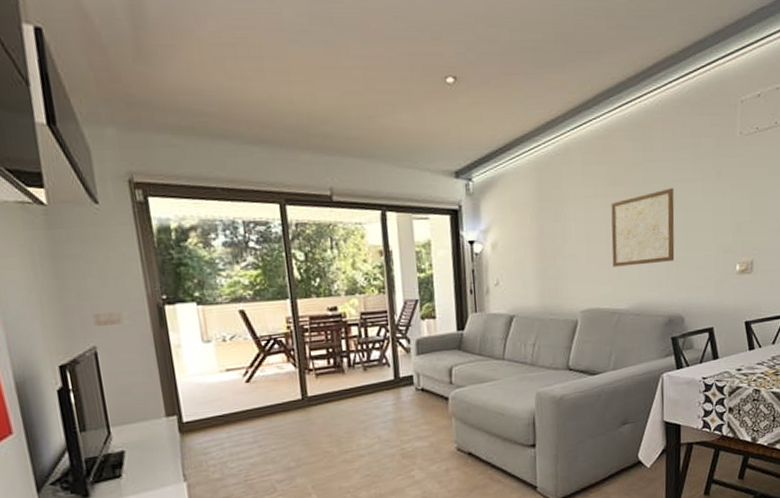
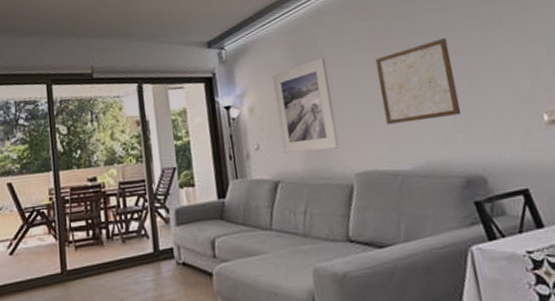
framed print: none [516,198,570,290] -> present [272,58,339,154]

